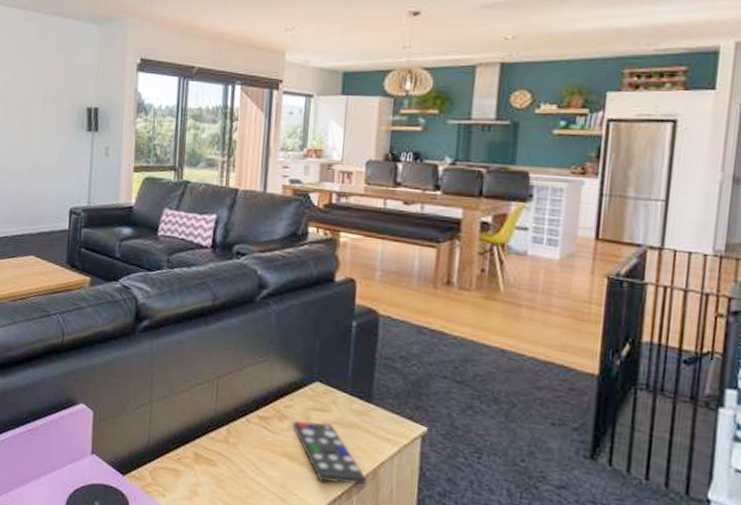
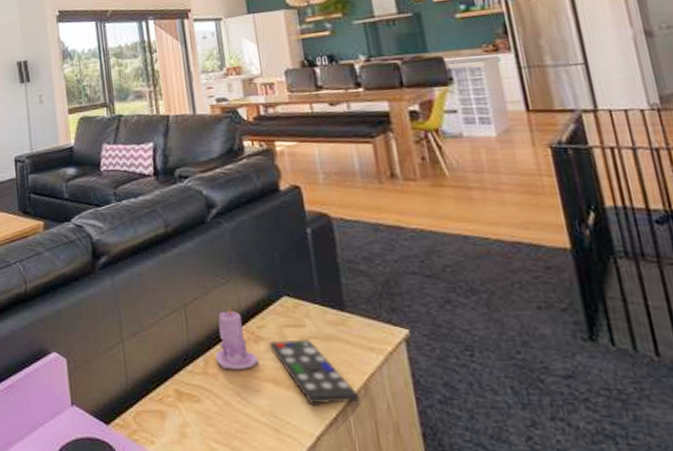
candle: none [238,384,279,443] -> present [215,307,258,370]

